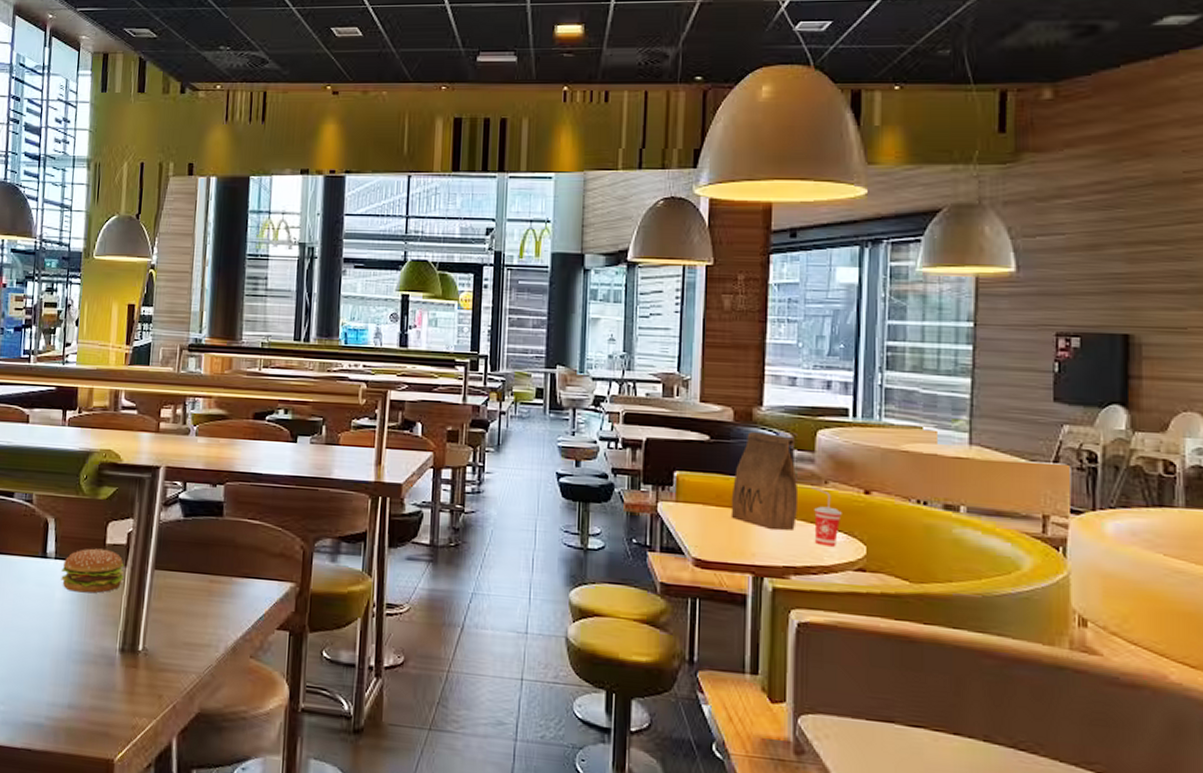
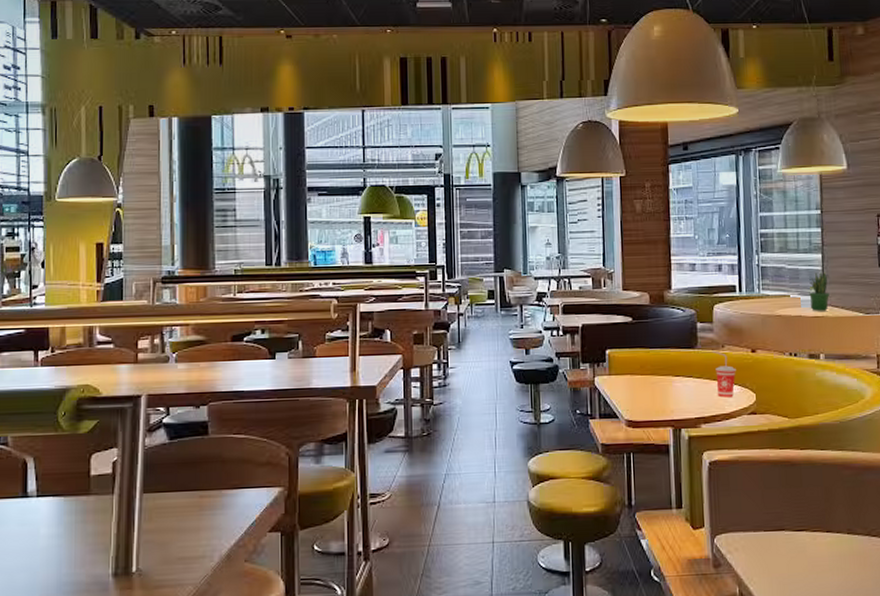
hamburger: present [60,548,124,593] -> none [44,480,112,526]
paper bag: present [730,432,799,532] -> none [652,311,704,390]
planter: none [950,401,979,453] -> present [809,272,829,312]

